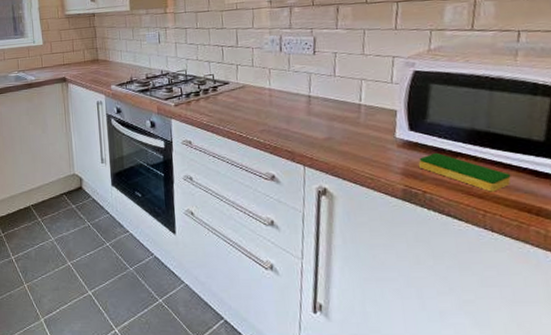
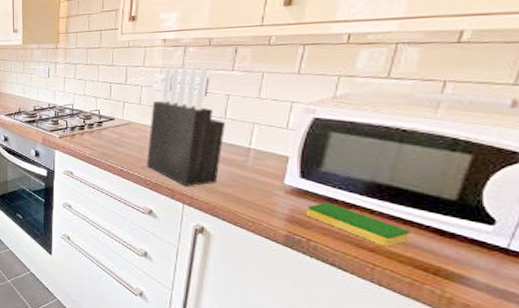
knife block: none [264,26,336,148] -> present [146,65,225,187]

